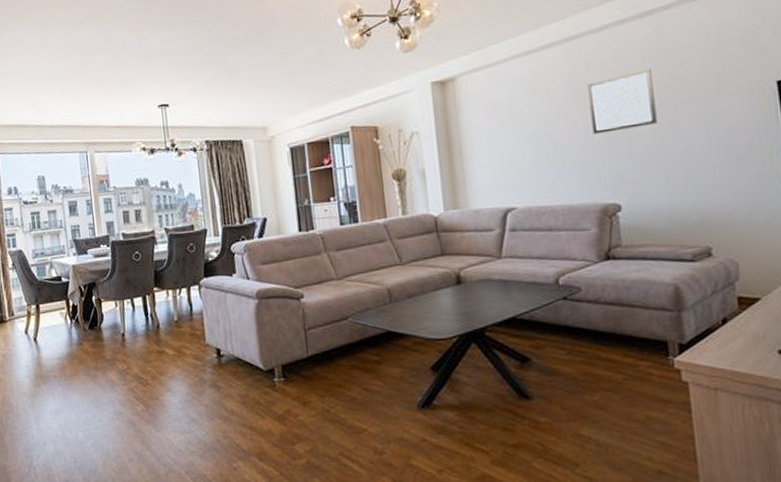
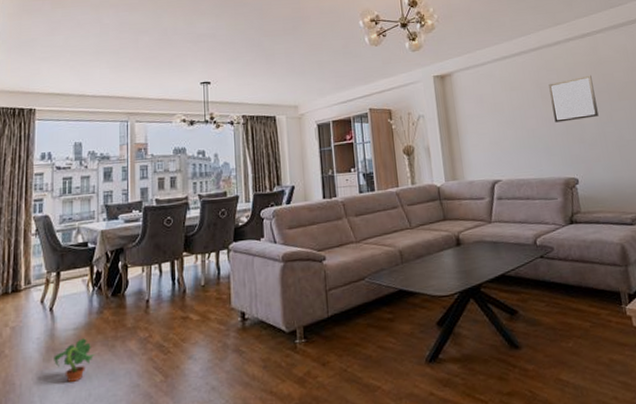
decorative plant: none [43,367,79,406] -> present [54,338,95,382]

